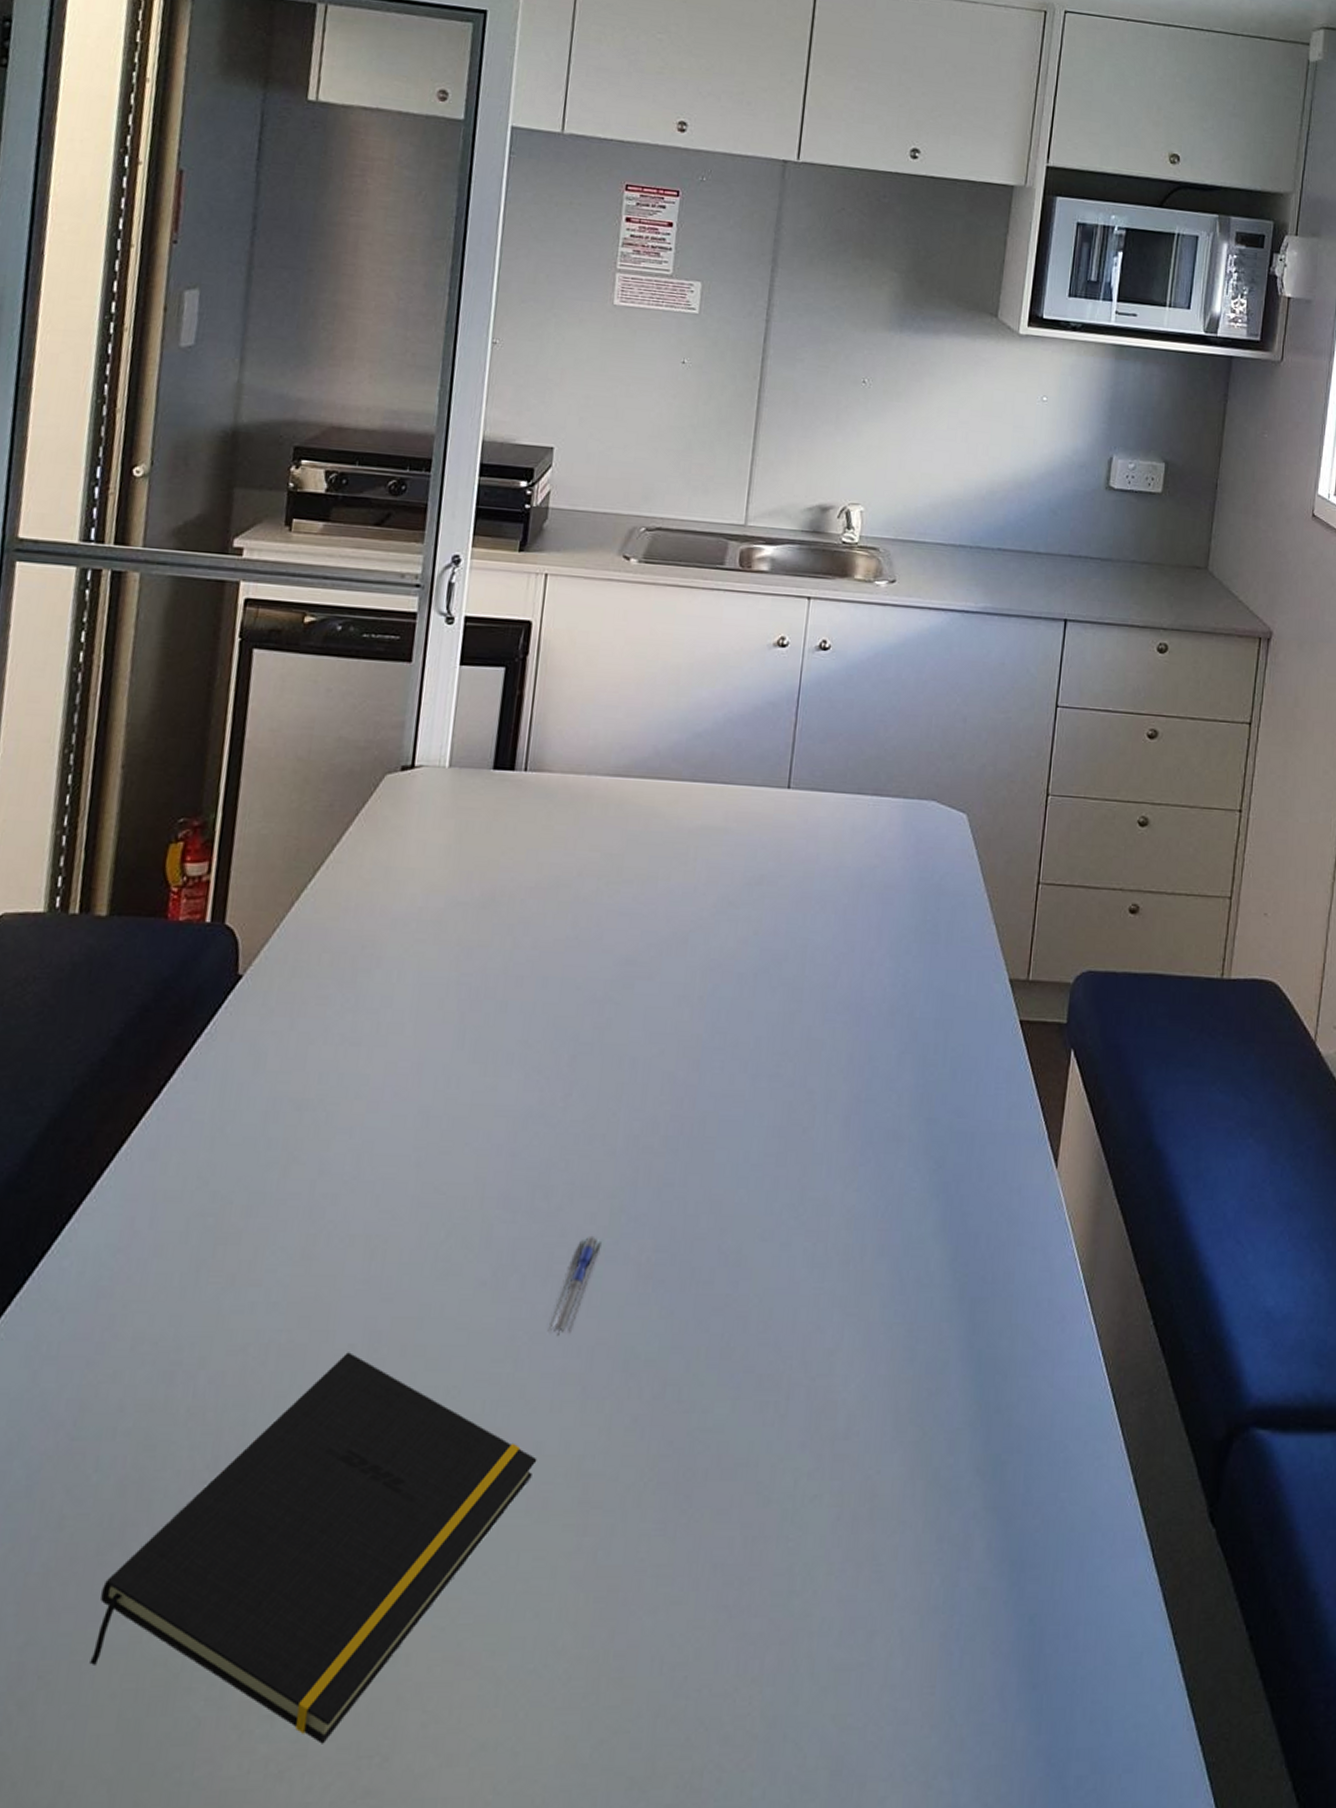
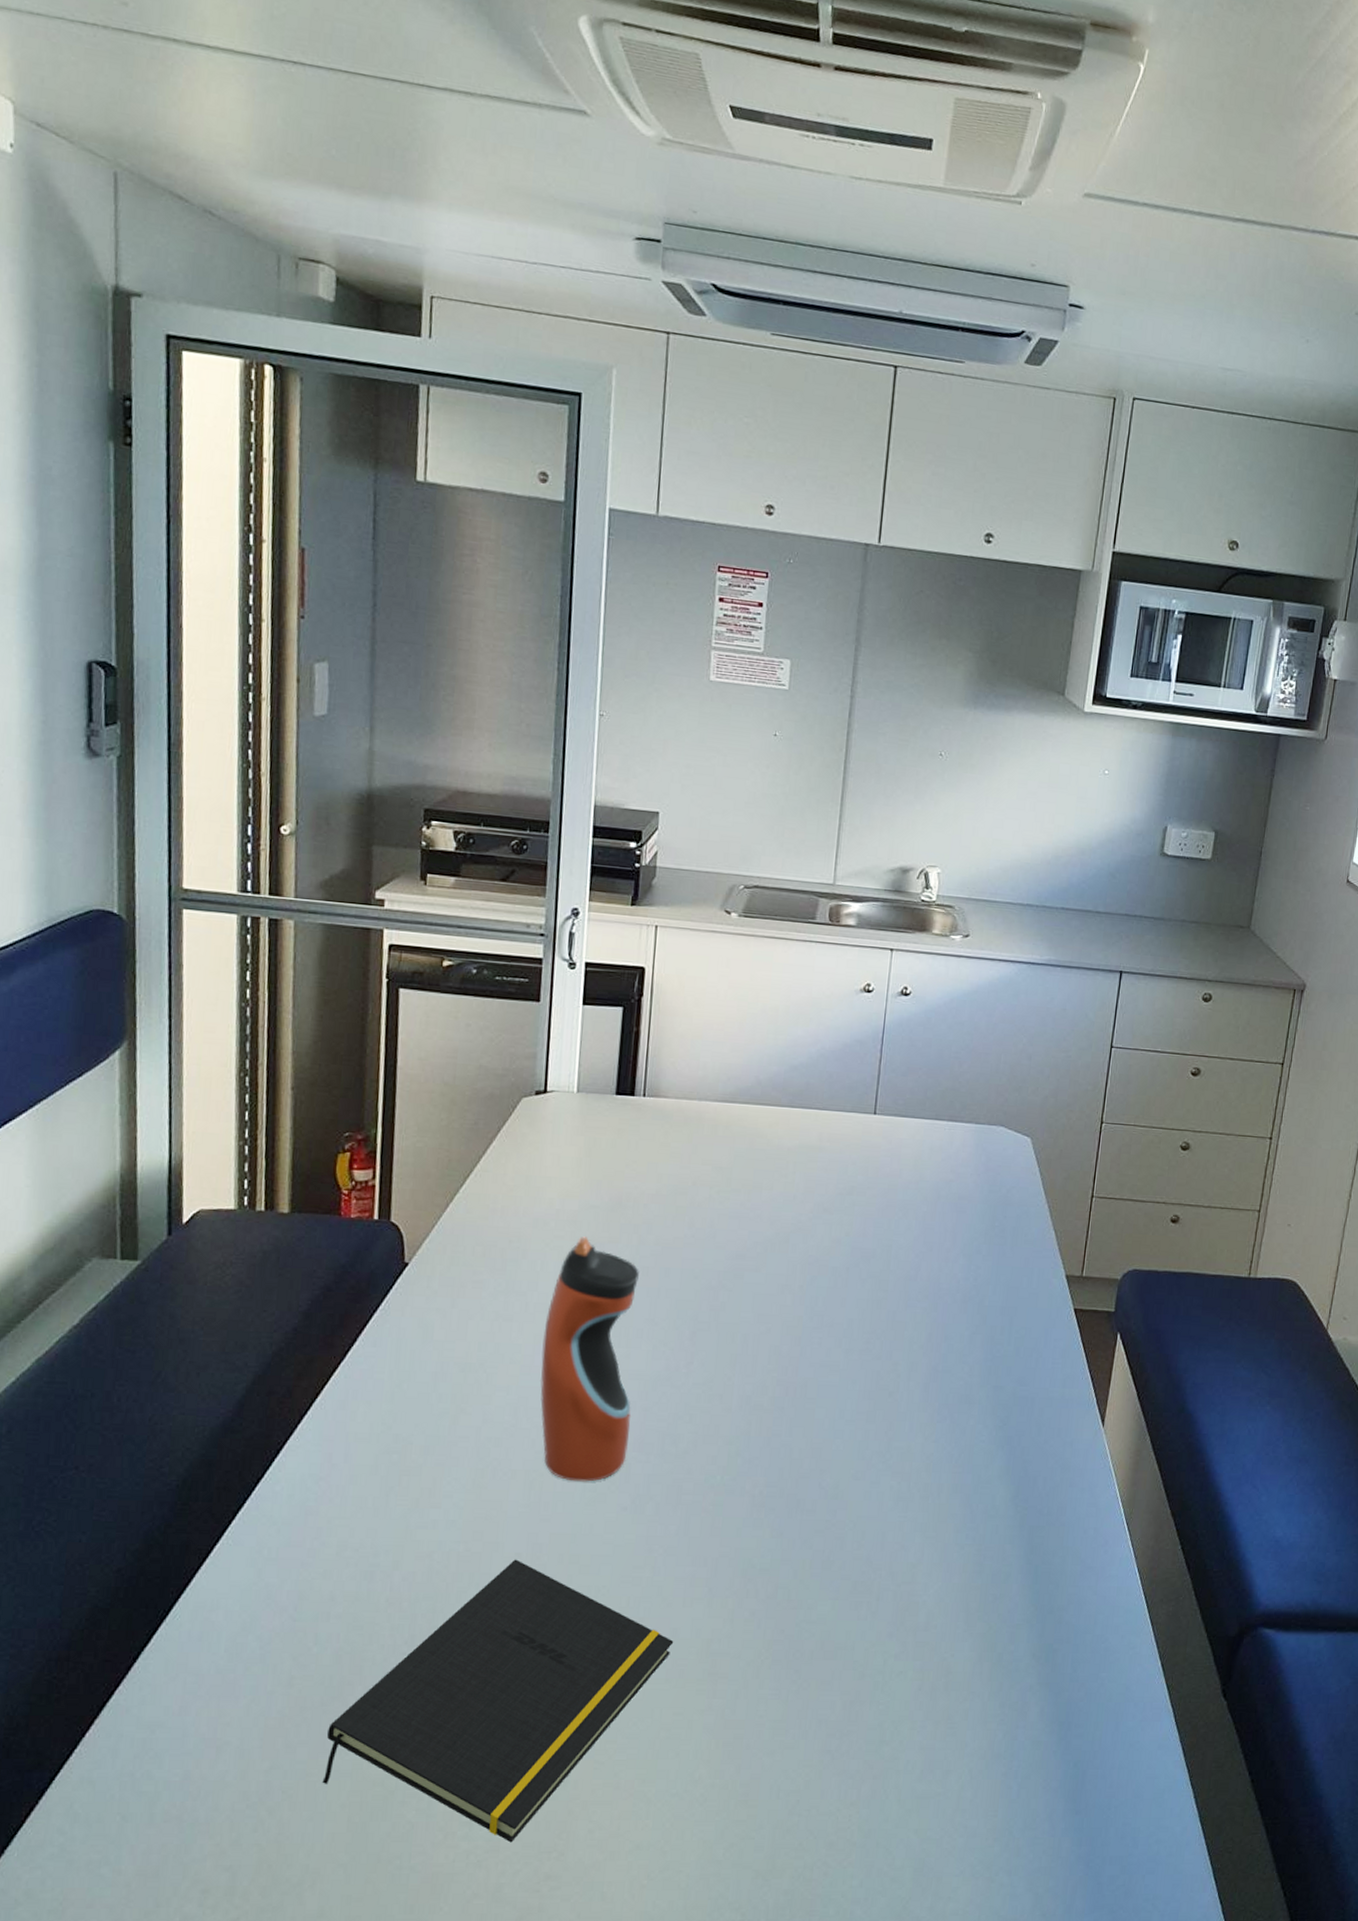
water bottle: none [388,940,512,1249] -> present [540,1236,639,1482]
pen: present [547,1235,602,1337] -> none [679,1473,722,1550]

